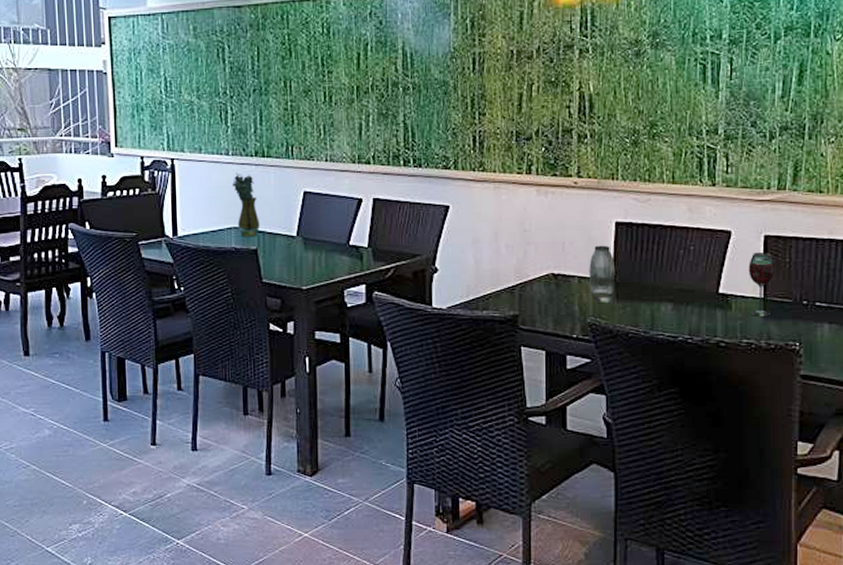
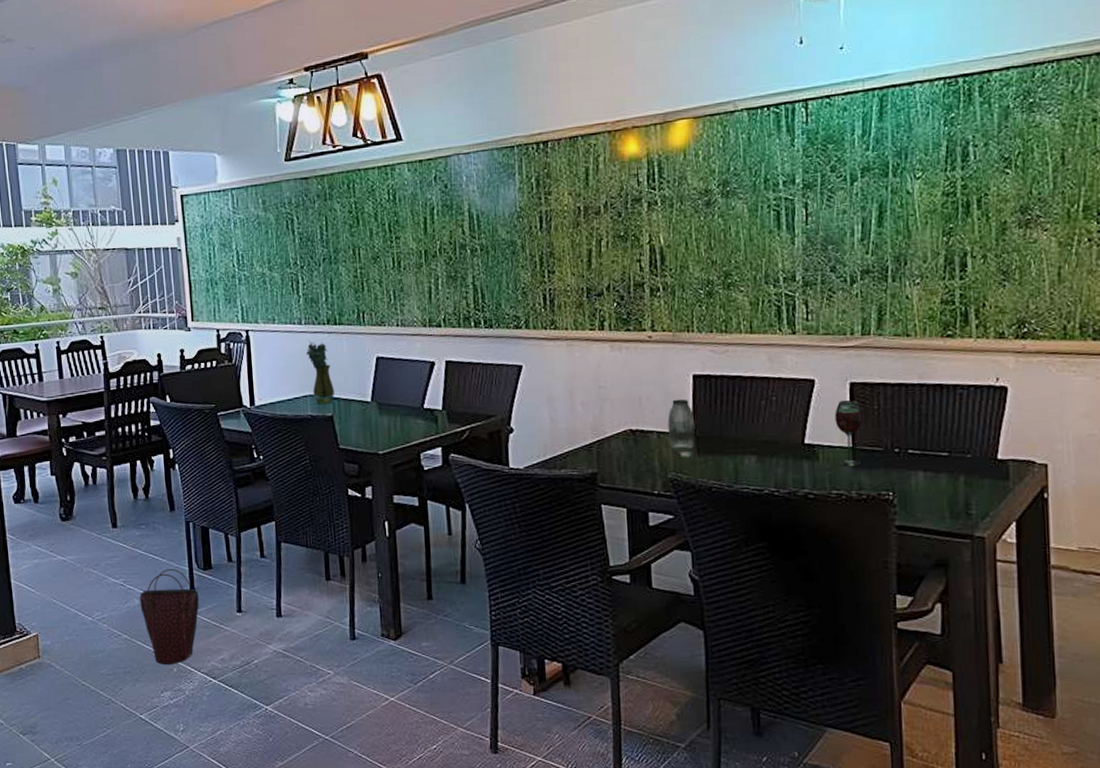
handbag: none [50,399,112,496] -> present [139,568,199,664]

